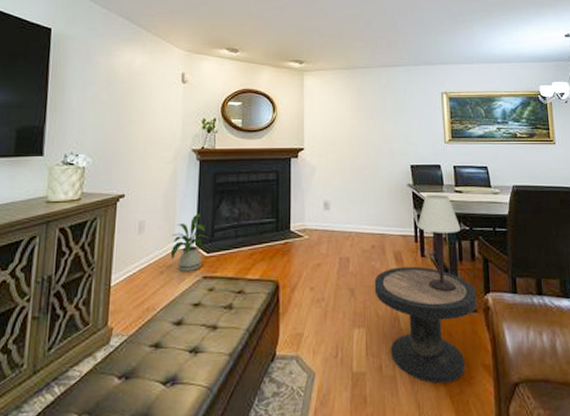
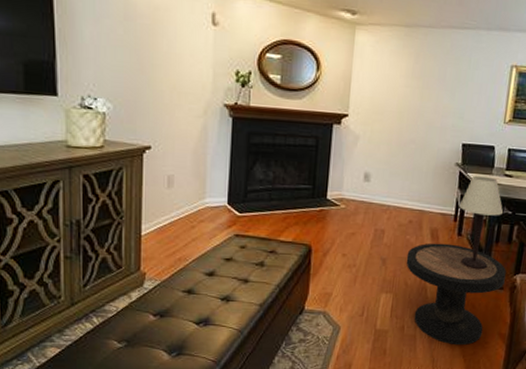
house plant: present [170,213,209,271] -> none [201,173,241,228]

